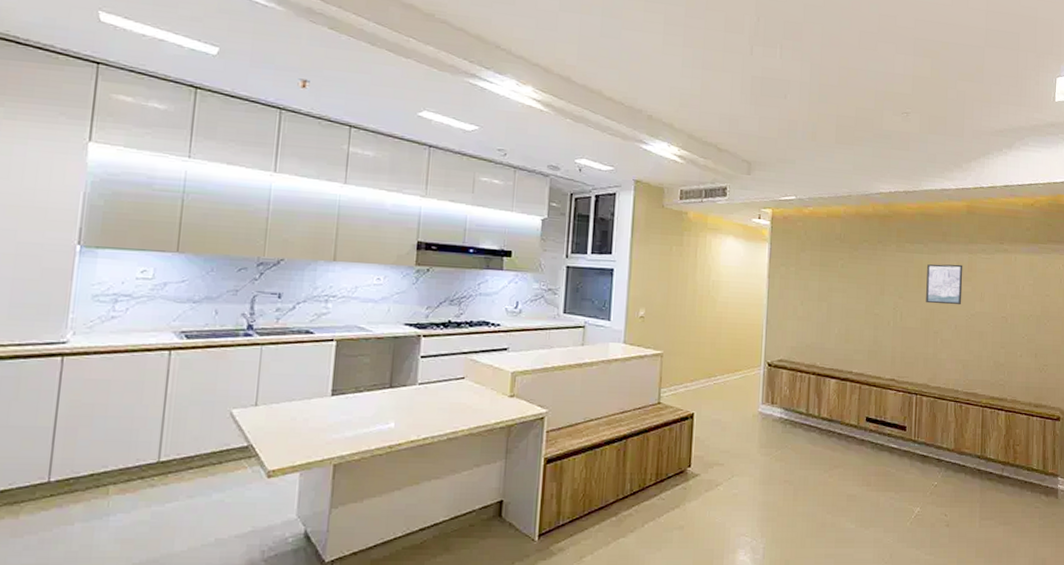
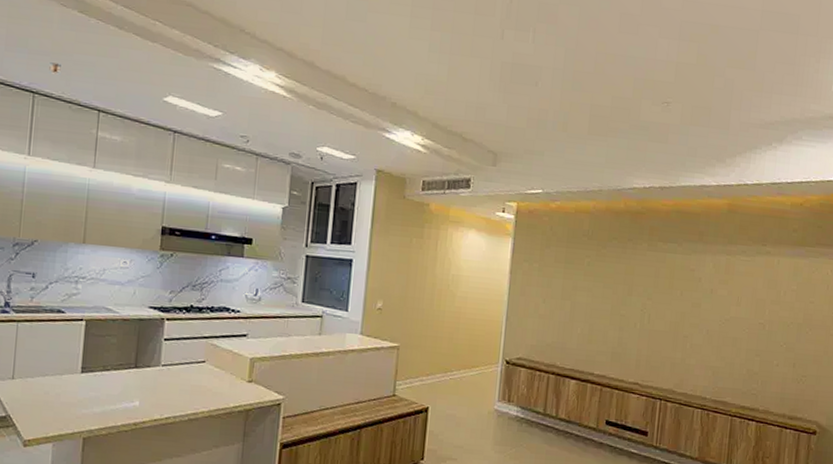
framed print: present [926,264,963,305] -> none [676,264,720,309]

